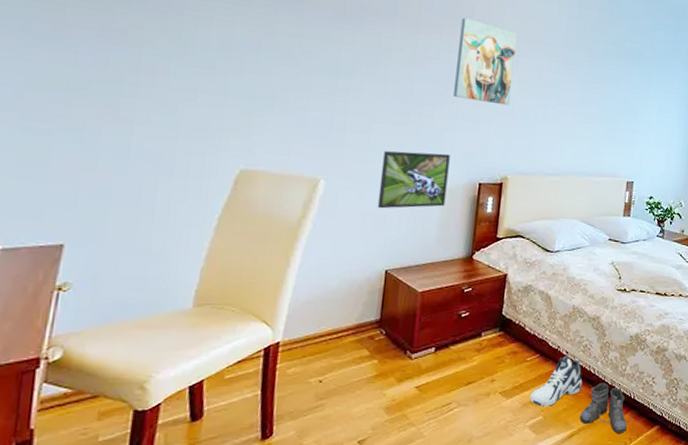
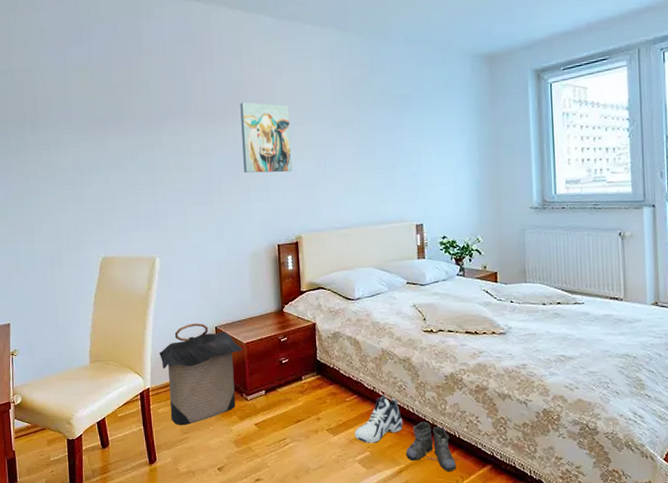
laundry hamper: none [301,264,416,390] -> present [158,323,243,426]
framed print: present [377,150,450,209] -> none [197,223,253,276]

